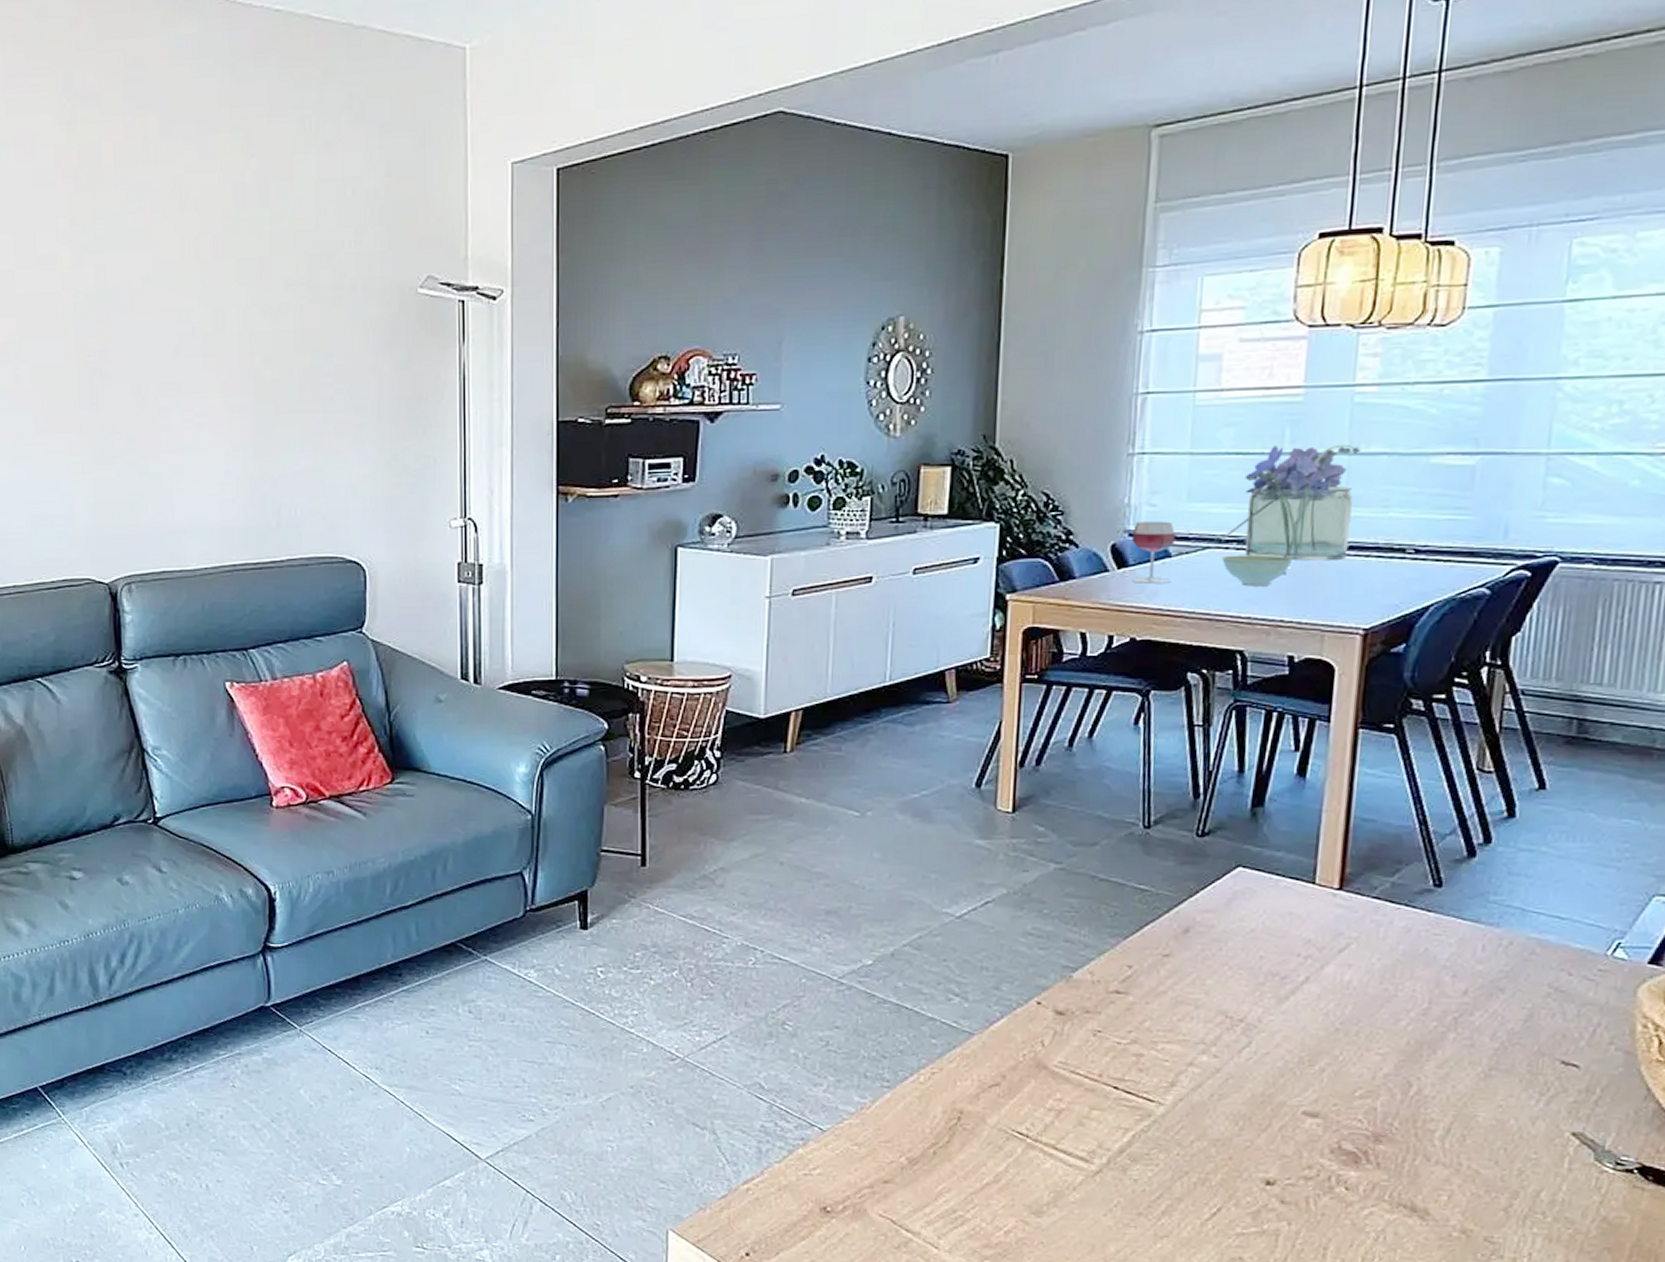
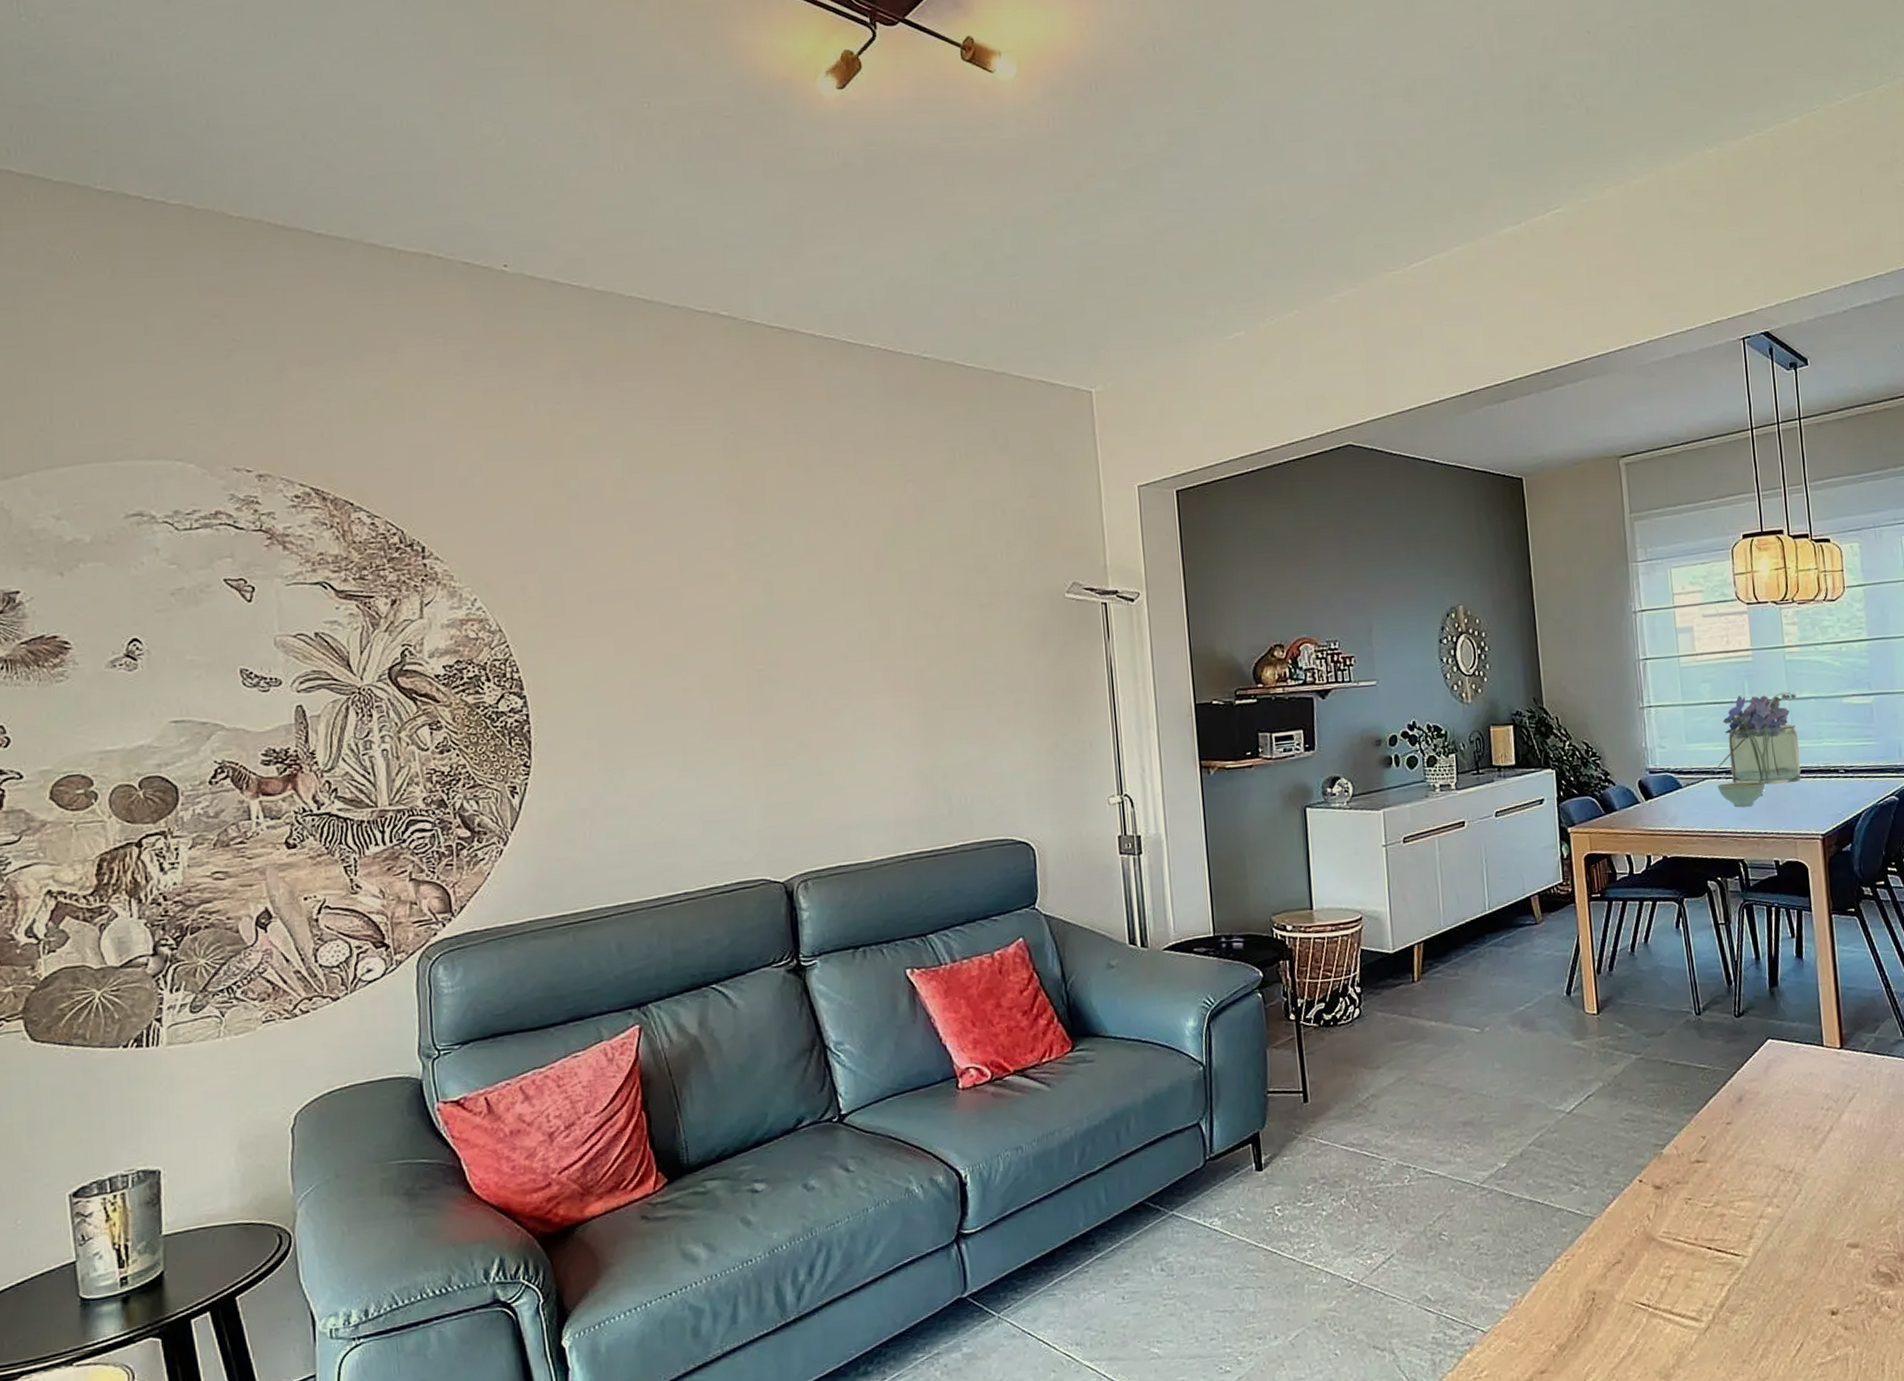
wineglass: present [1131,521,1176,585] -> none [1652,759,1685,811]

